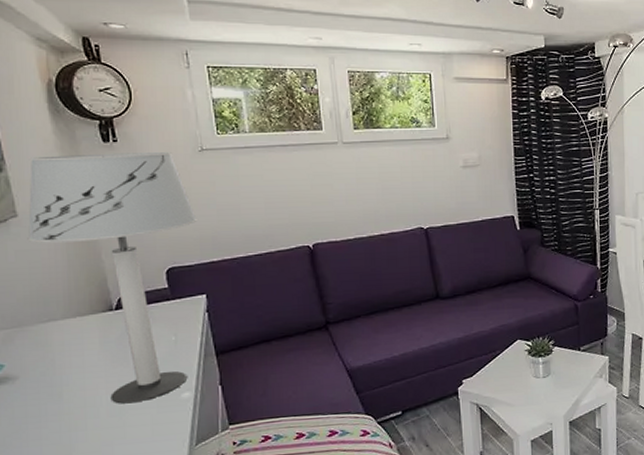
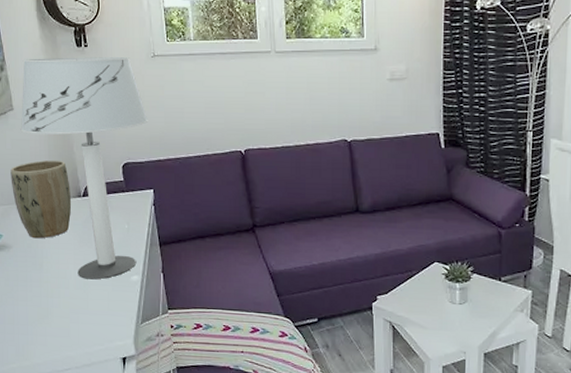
plant pot: none [14,270,101,365] -> present [10,160,72,239]

